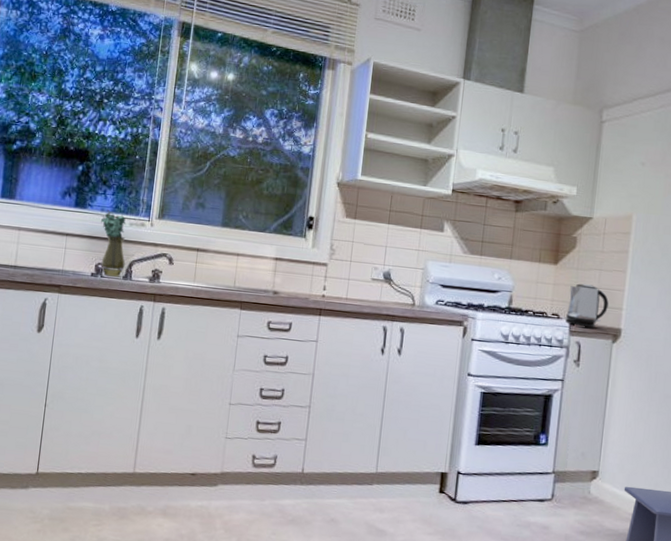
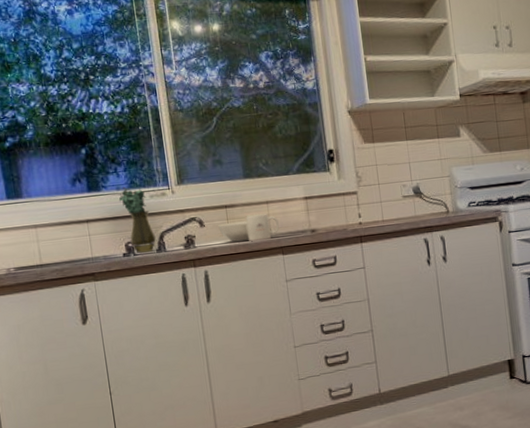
bowl: none [185,266,215,287] -> present [217,221,250,242]
mug: none [211,263,244,292] -> present [246,214,279,242]

